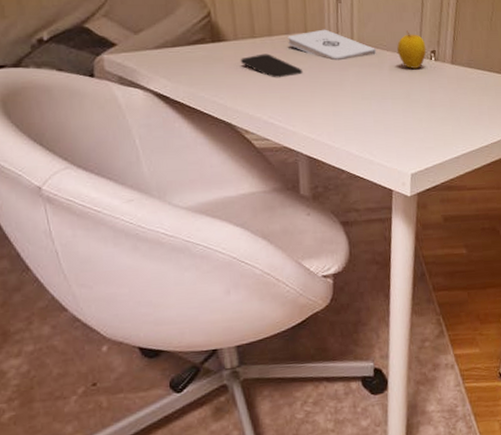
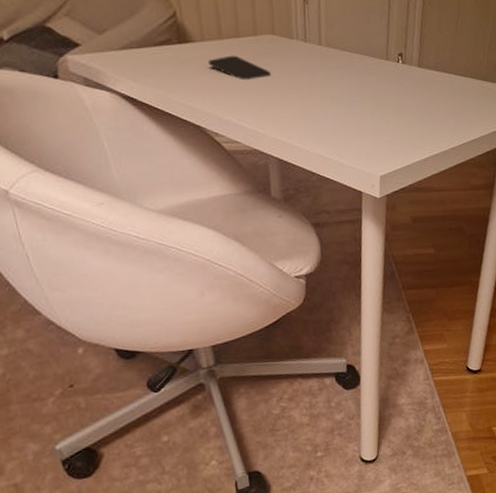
notepad: present [288,29,376,61] -> none [255,31,344,63]
apple: present [397,30,427,69] -> none [365,33,394,71]

